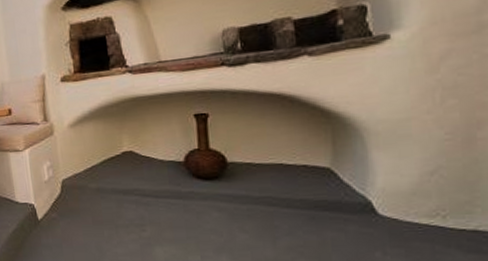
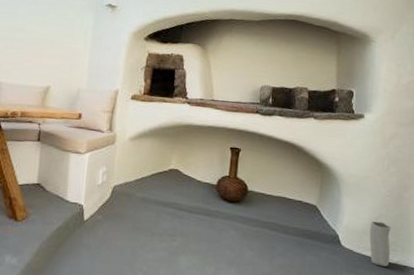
vase: none [421,176,464,236] -> present [369,221,391,267]

